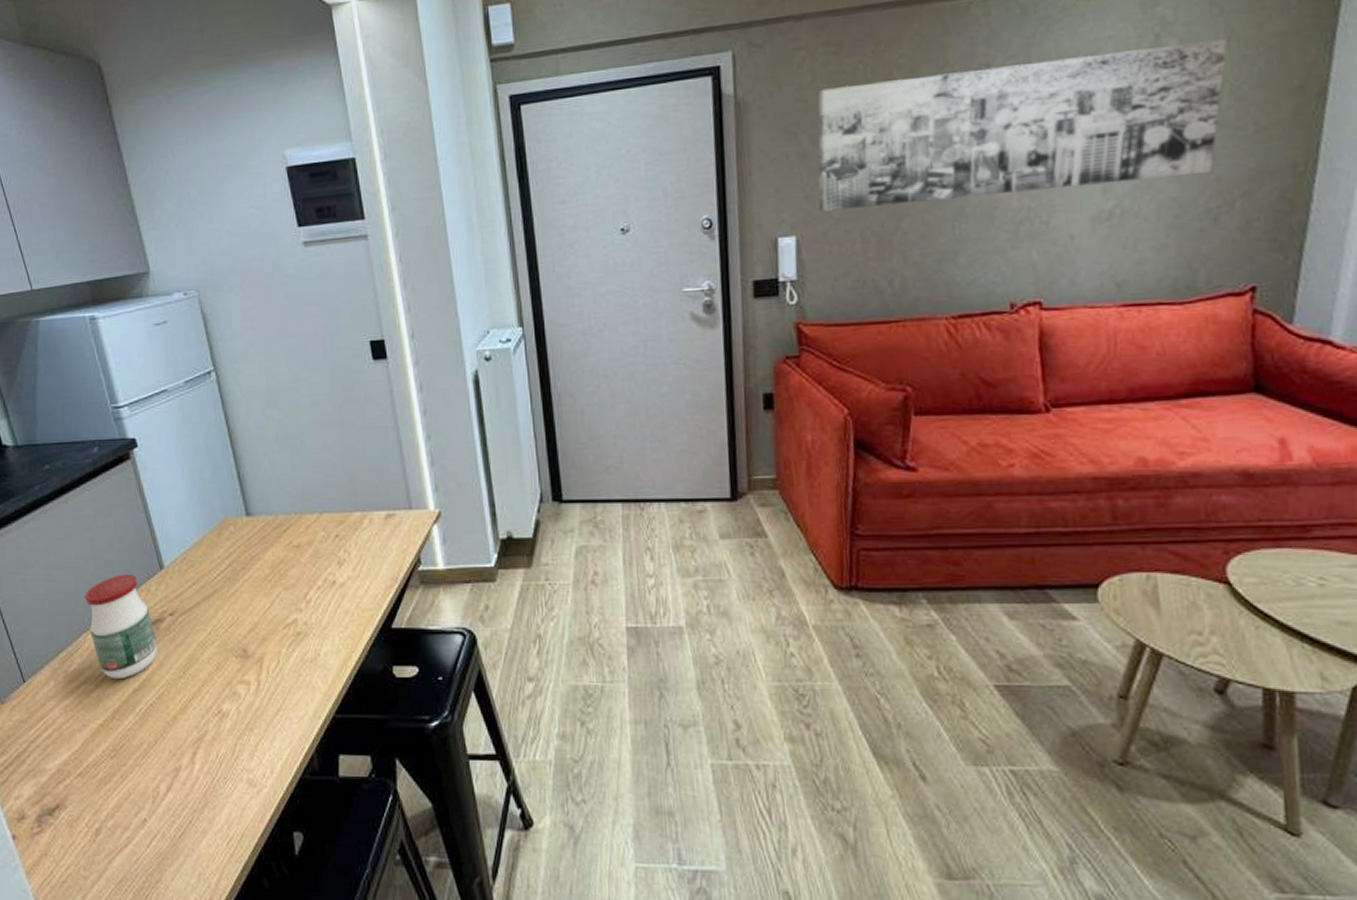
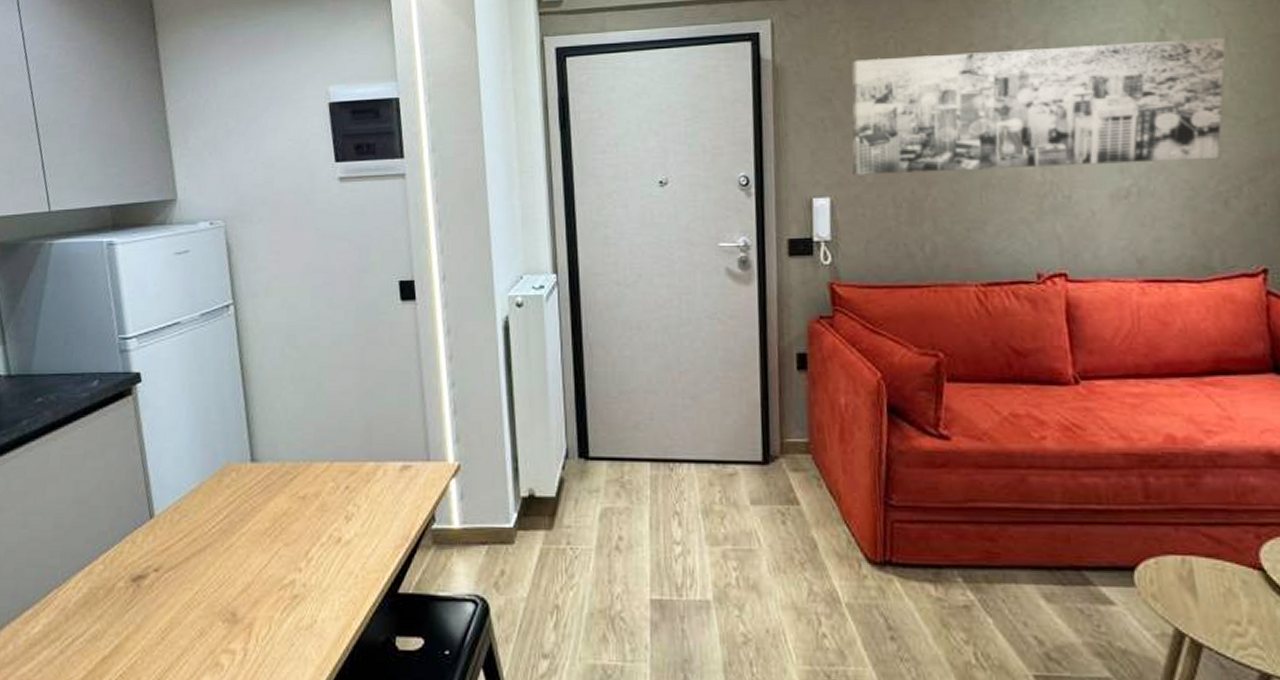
jar: present [85,575,157,680] -> none [61,523,137,645]

